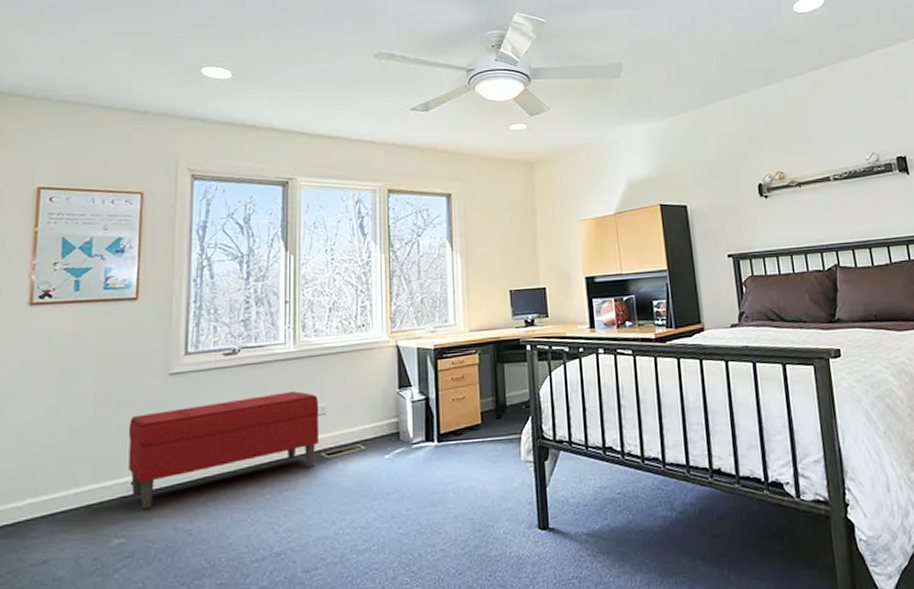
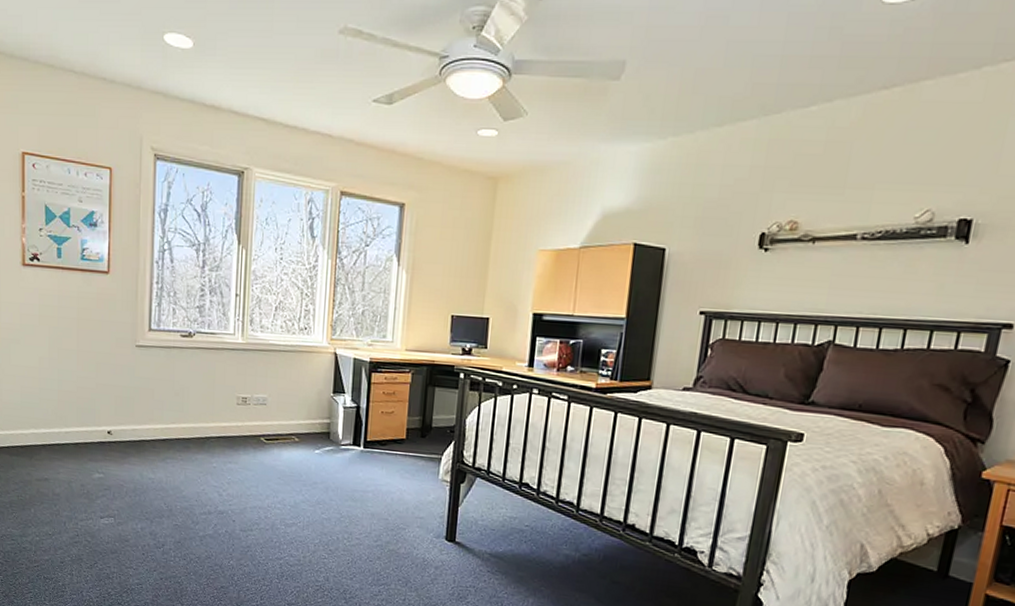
bench: present [128,391,320,509] -> none [104,377,261,455]

